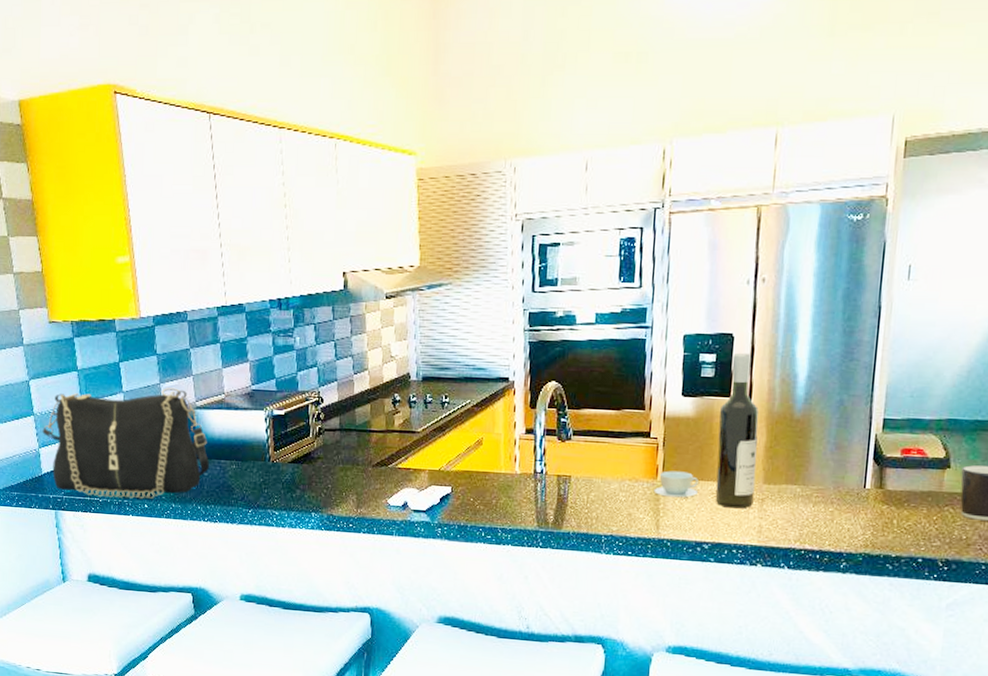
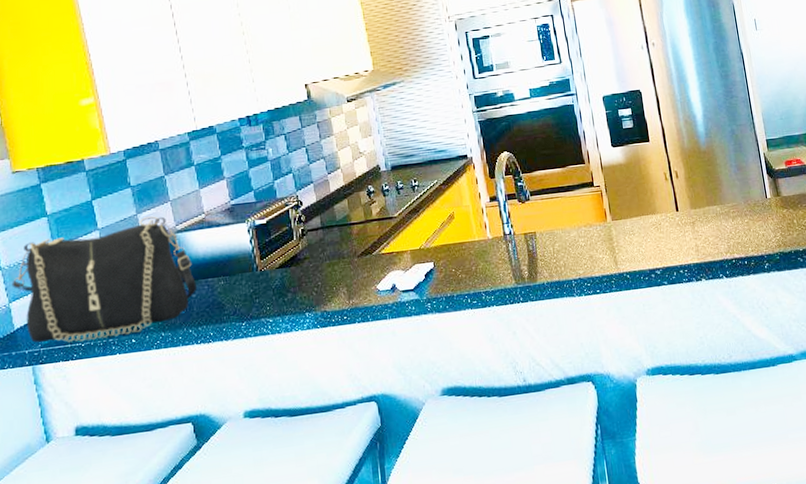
teacup: present [653,470,699,498] -> none [606,210,643,235]
bottle: present [715,352,759,509] -> none [643,103,687,235]

